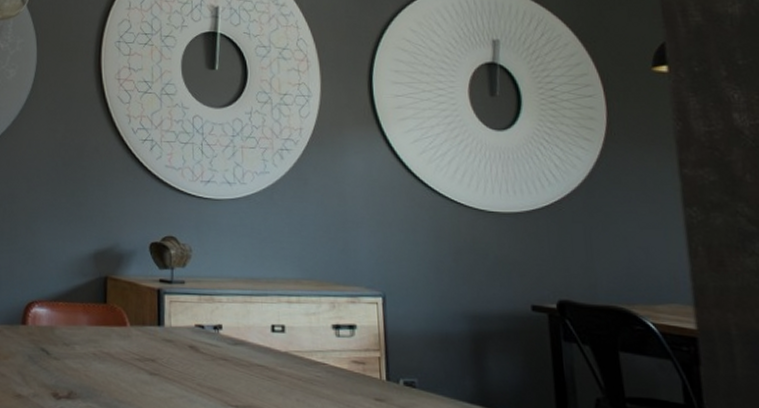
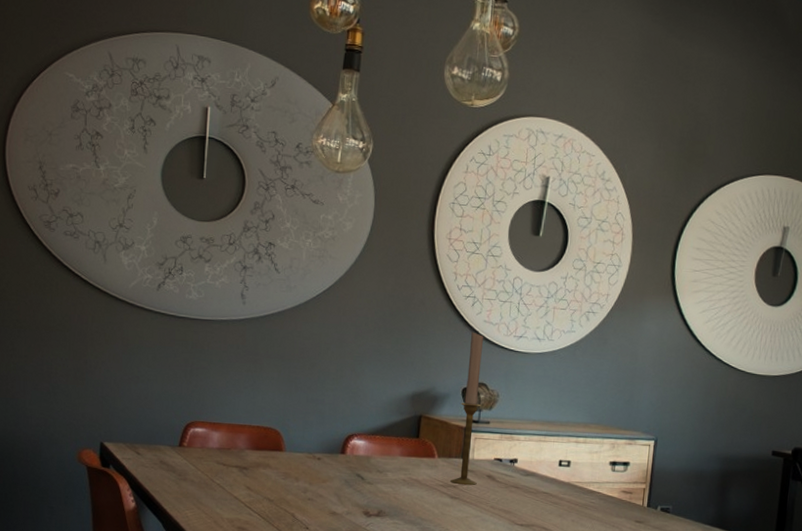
candlestick: none [147,177,178,358] -> present [450,331,484,485]

